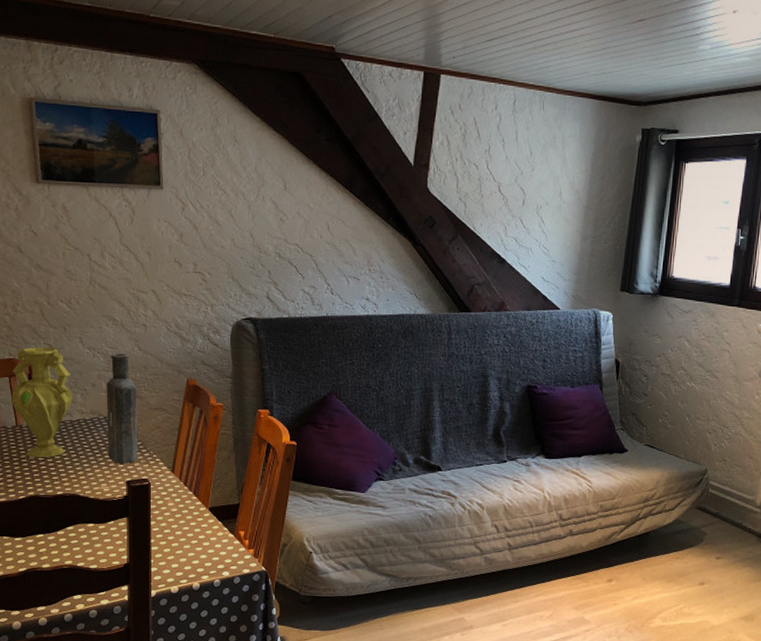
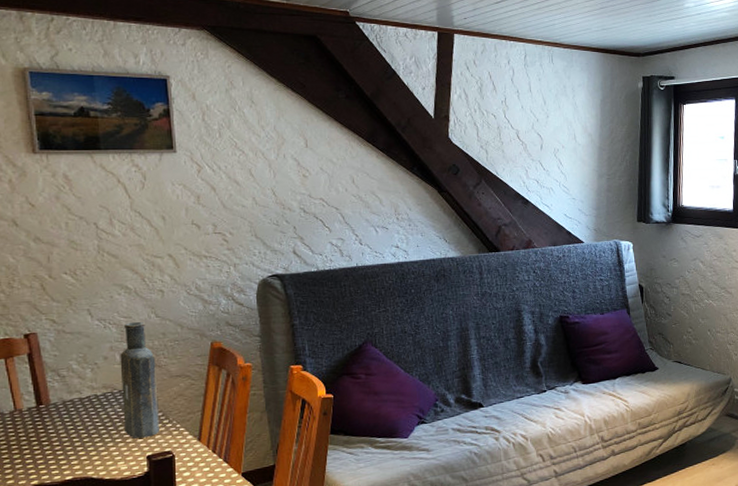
vase: present [11,347,73,458] -> none [8,323,81,443]

